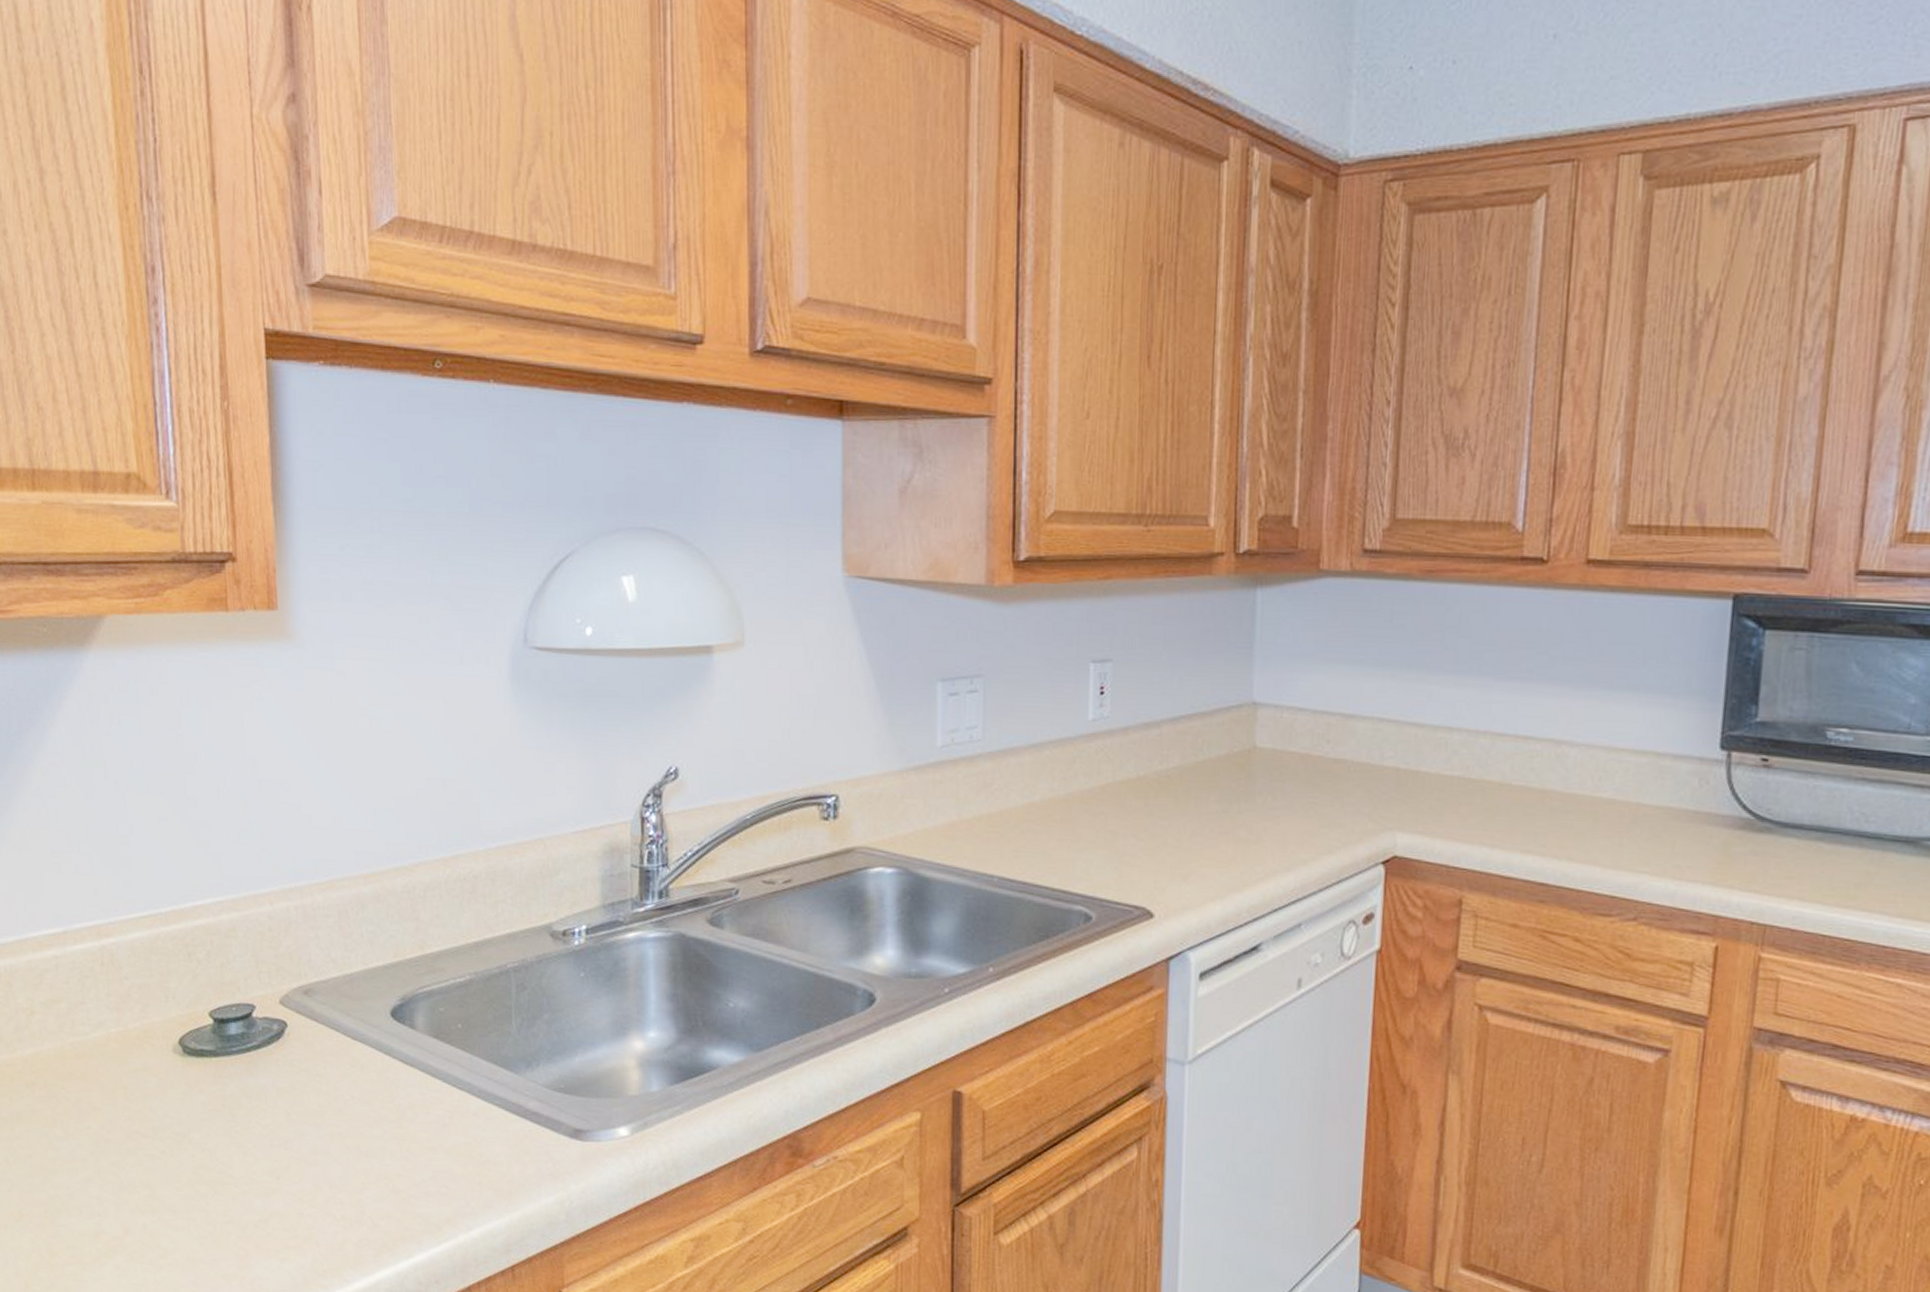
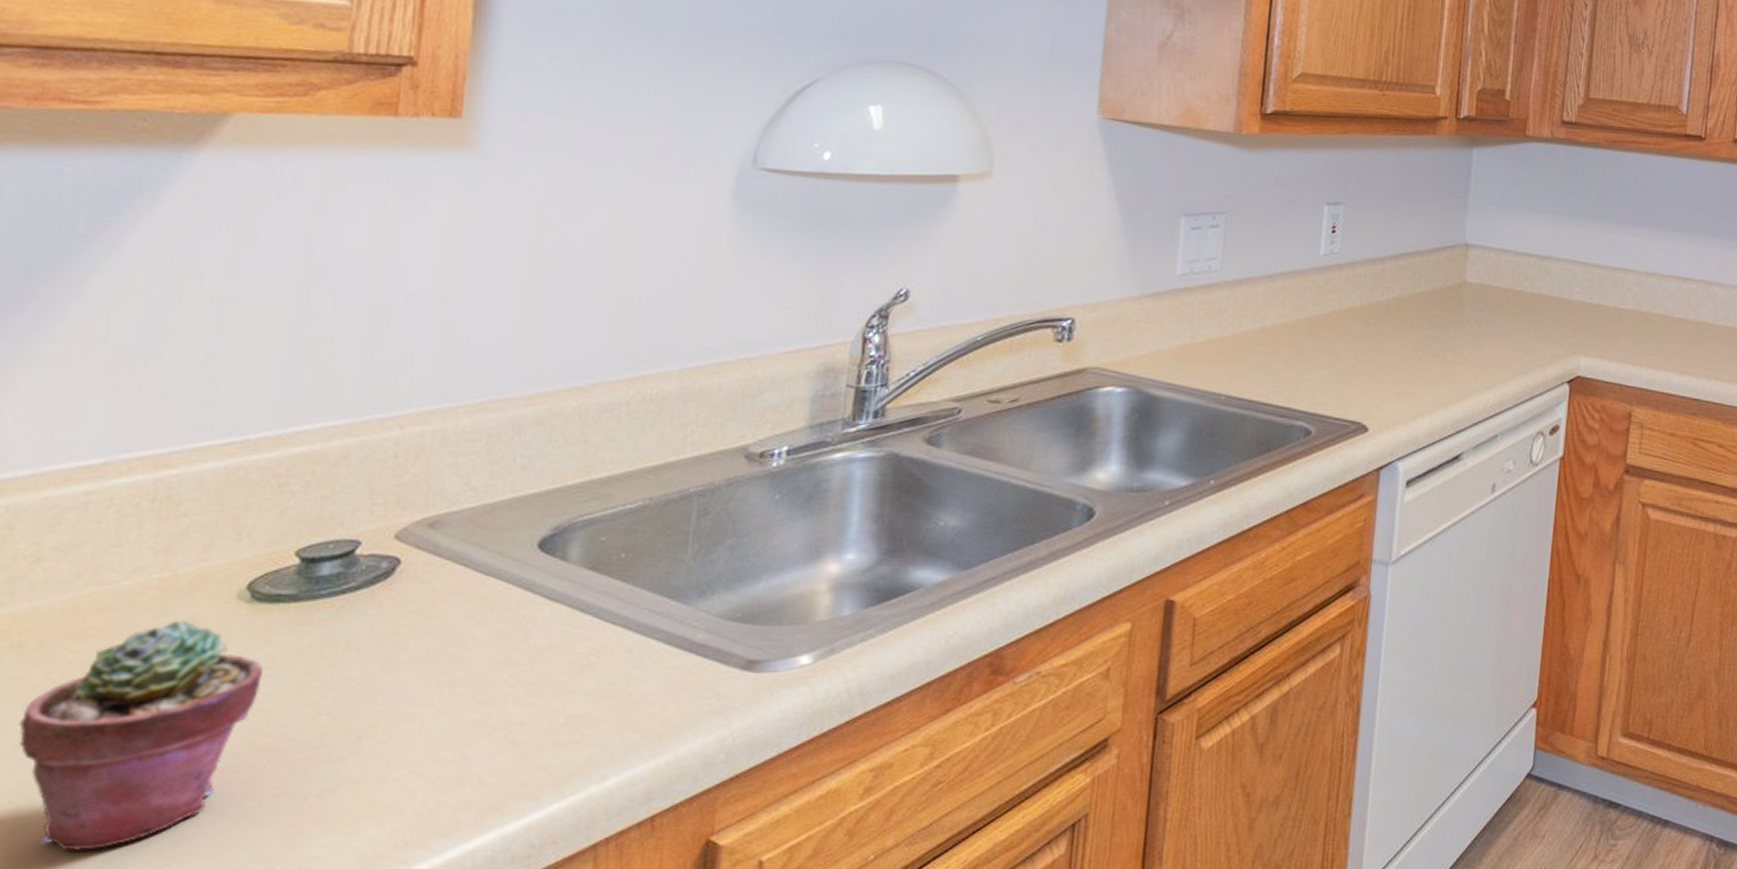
potted succulent: none [42,1068,201,1256] -> present [19,620,263,851]

